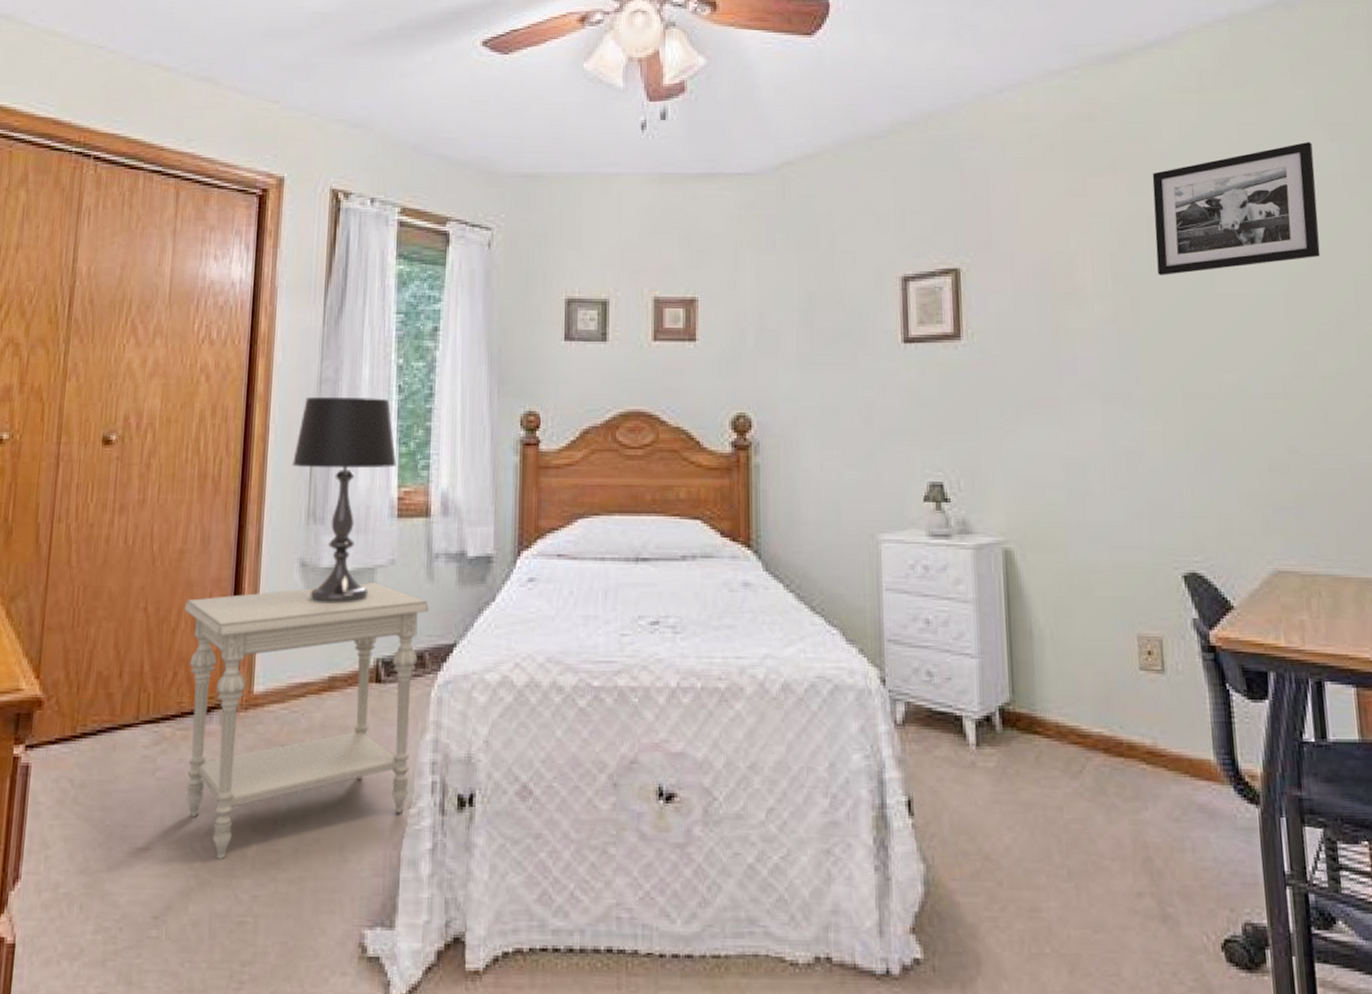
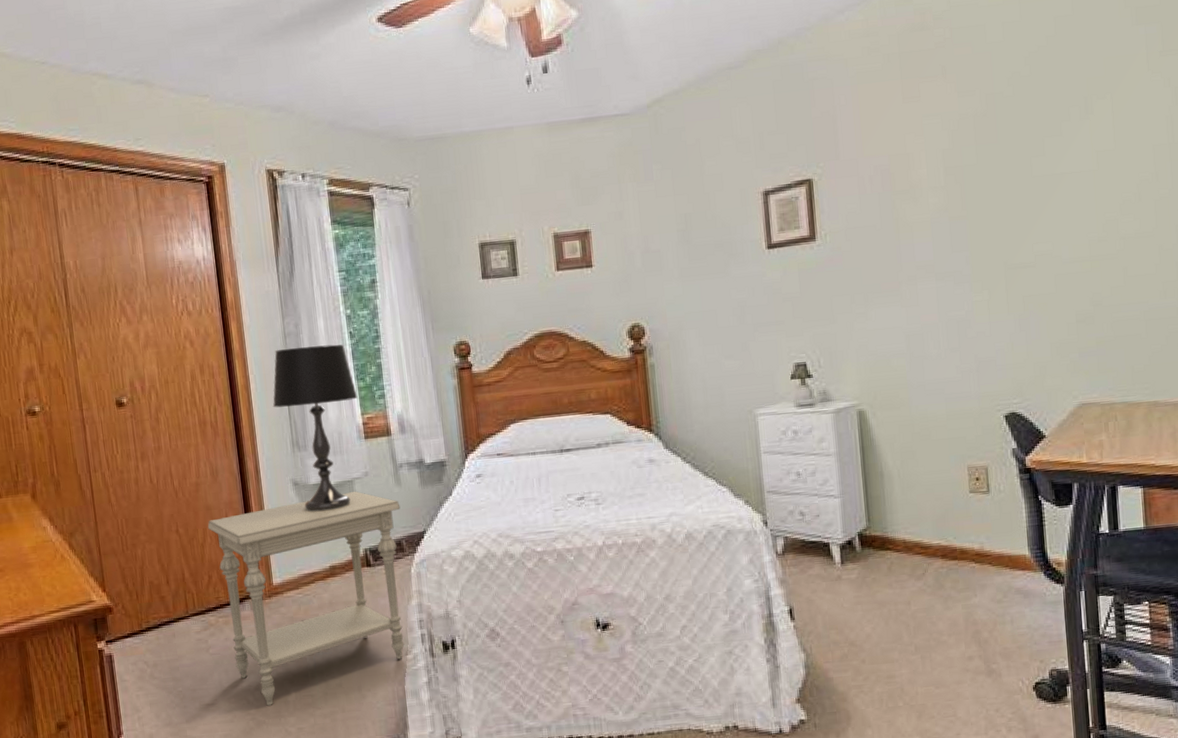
picture frame: present [1152,141,1320,275] -> none [978,27,1125,165]

